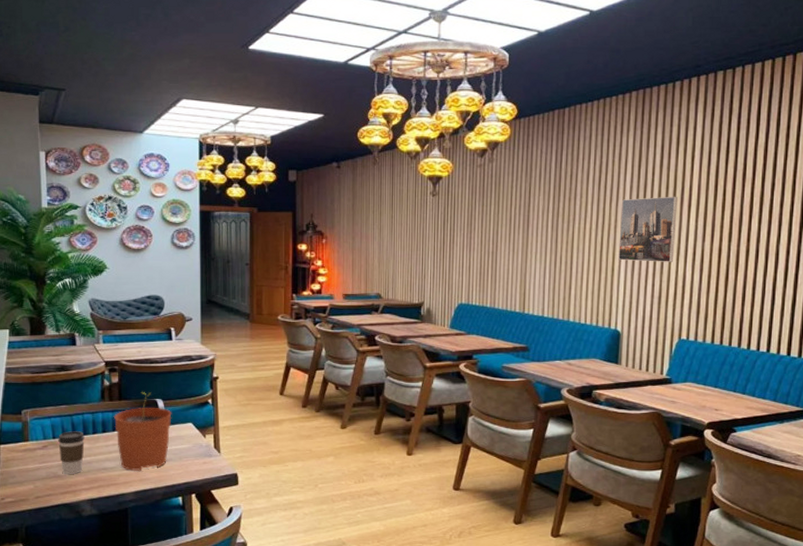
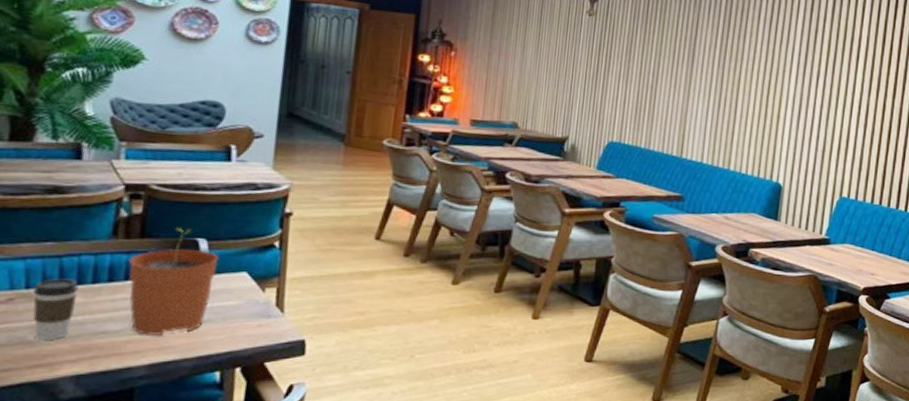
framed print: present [618,196,677,262] -> none [785,43,847,115]

